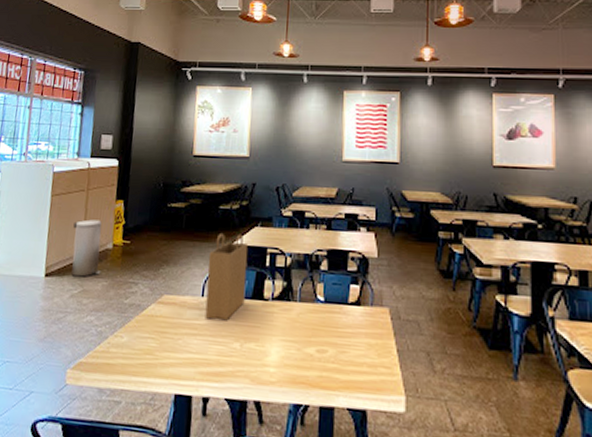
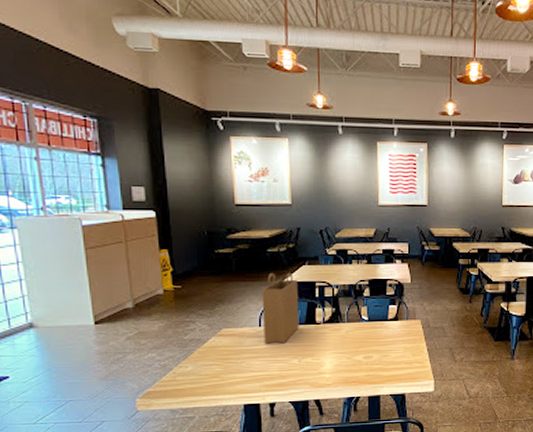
pedal bin: present [71,219,102,278] -> none [117,269,156,321]

